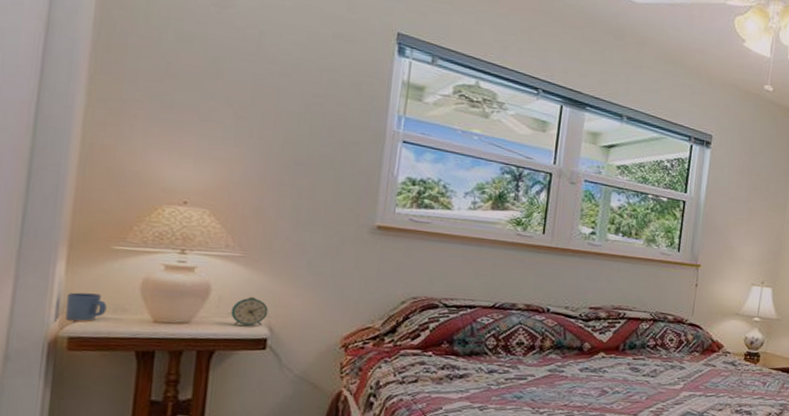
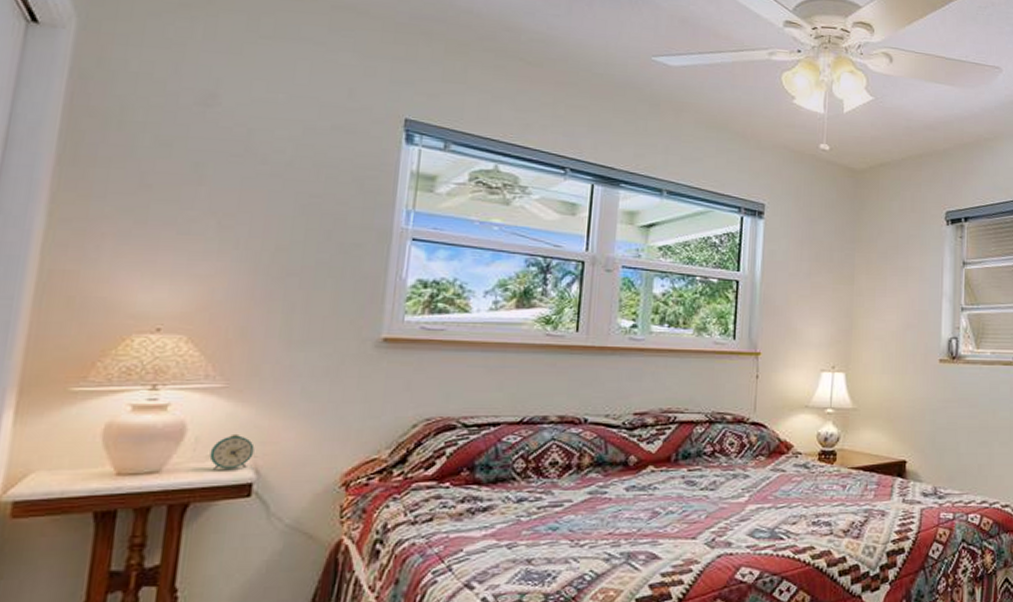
mug: present [65,292,107,323] -> none [10,447,61,483]

